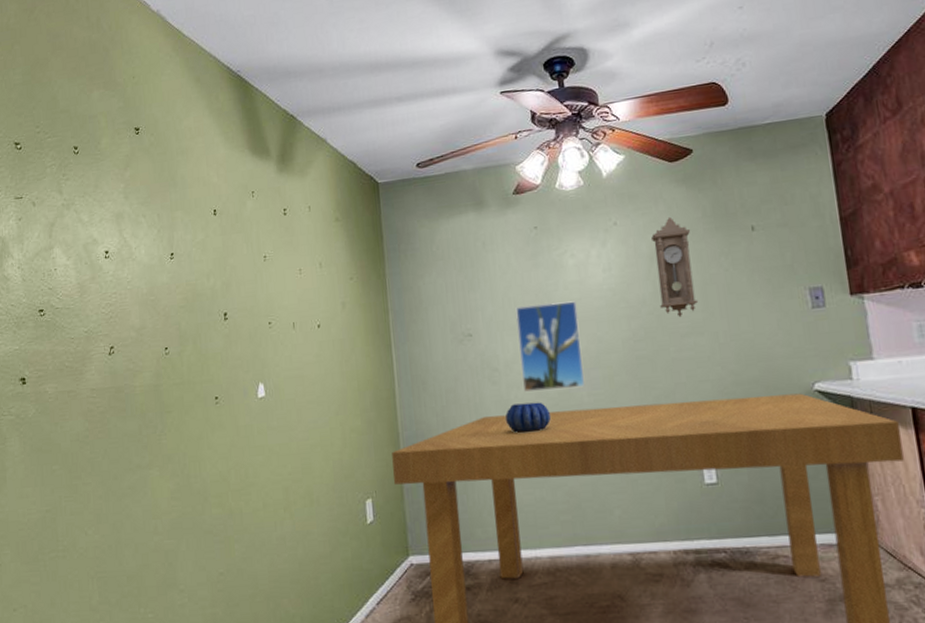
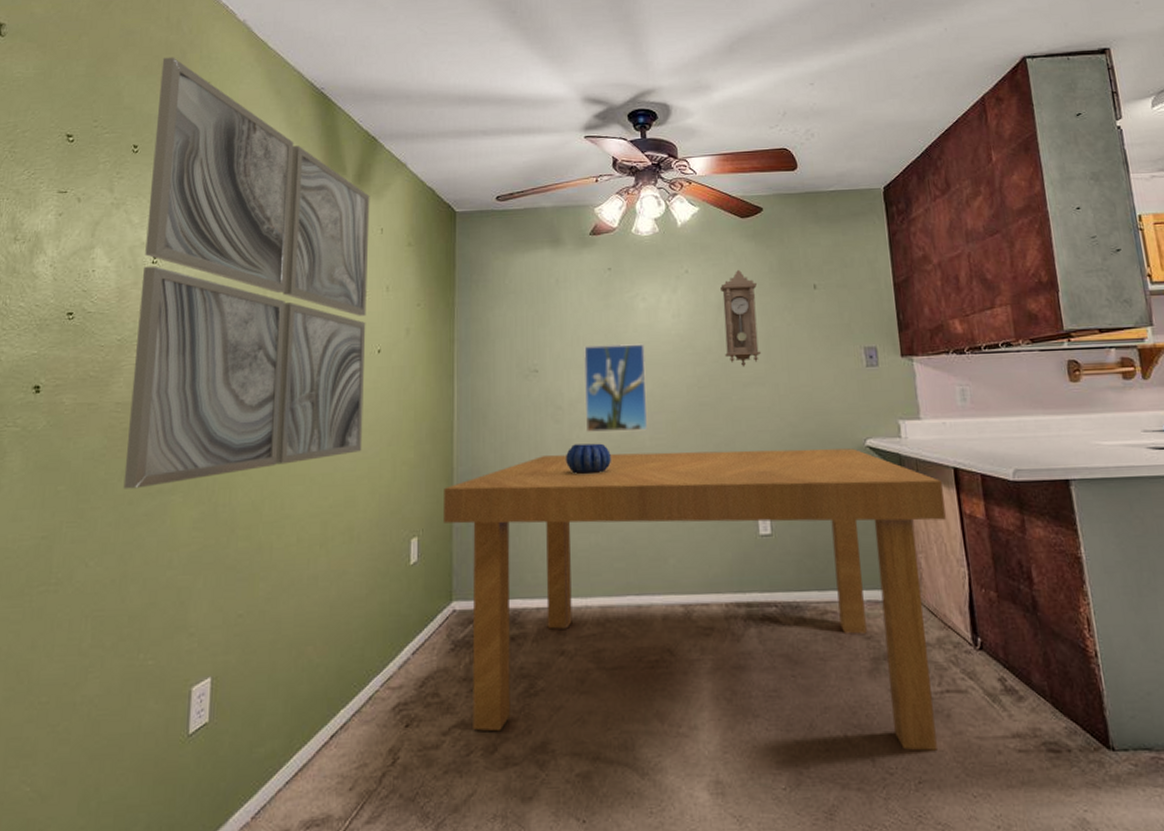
wall art: none [88,56,313,466] -> present [123,57,370,489]

